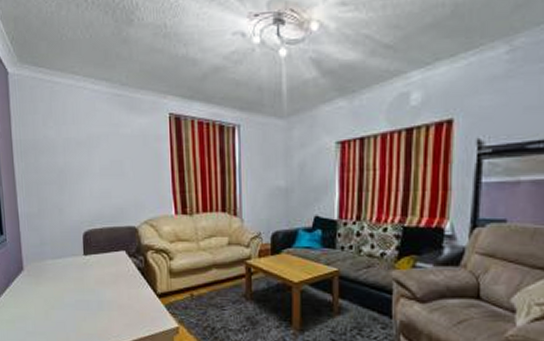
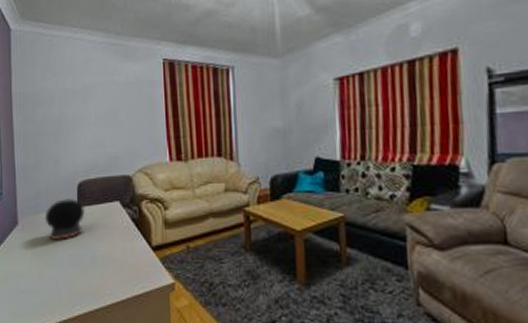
speaker: none [51,247,91,286] -> present [46,199,85,241]

